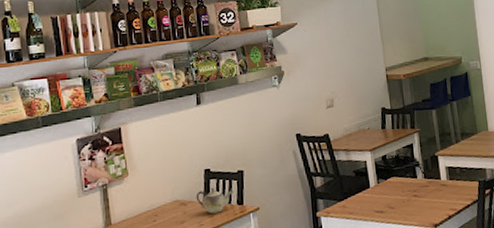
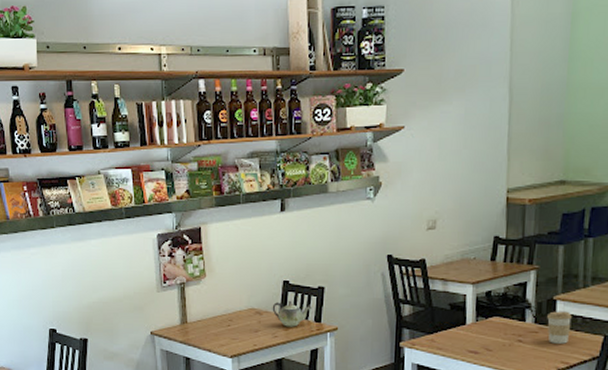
coffee cup: none [433,164,453,194] -> present [547,311,572,344]

